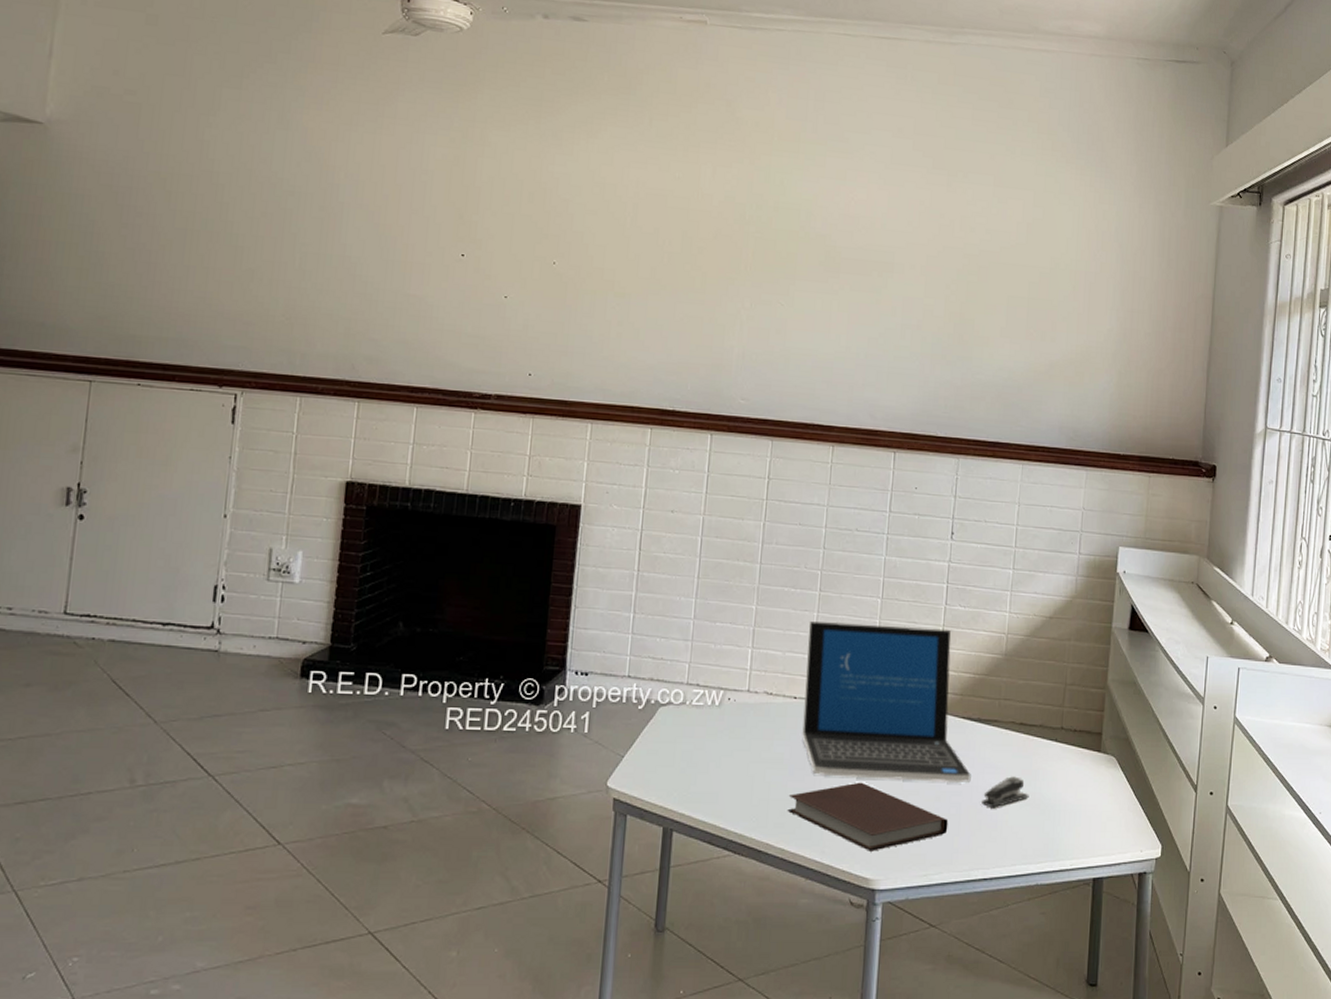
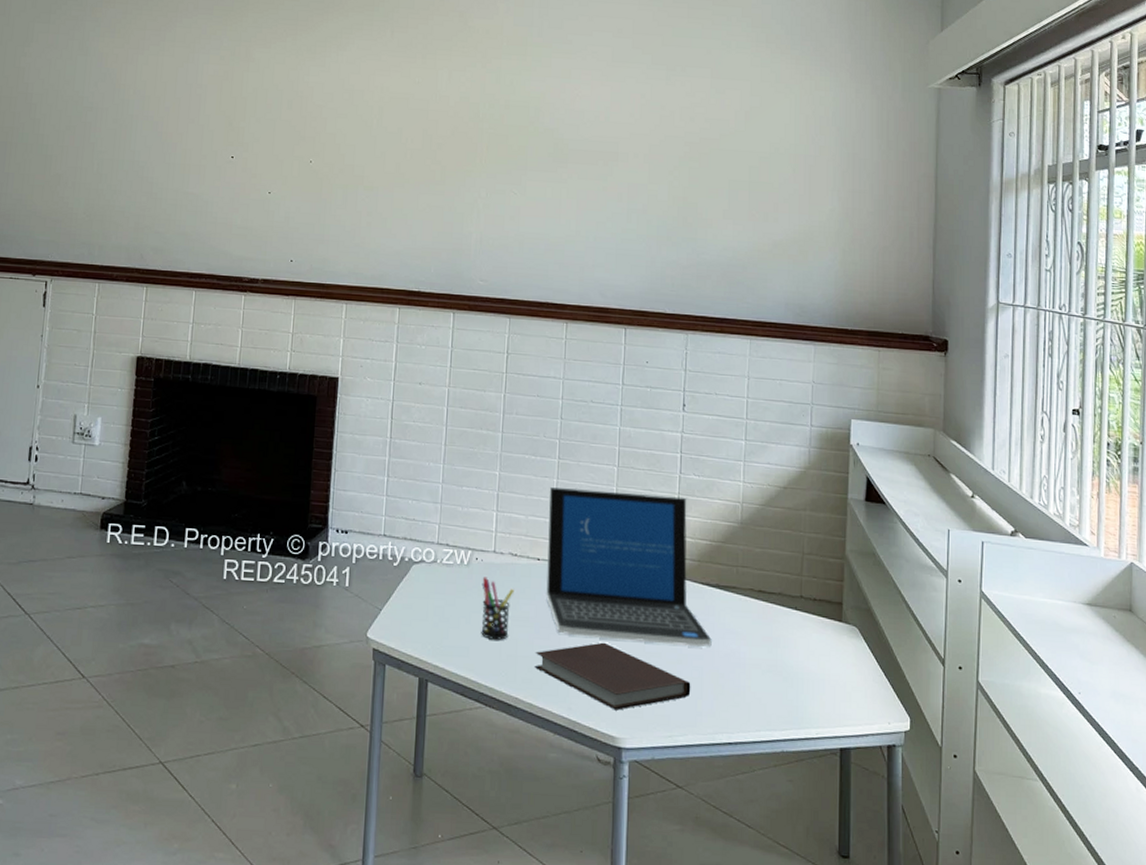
pen holder: none [731,717,769,784] -> present [481,576,515,640]
stapler: present [981,776,1029,809] -> none [723,642,771,674]

